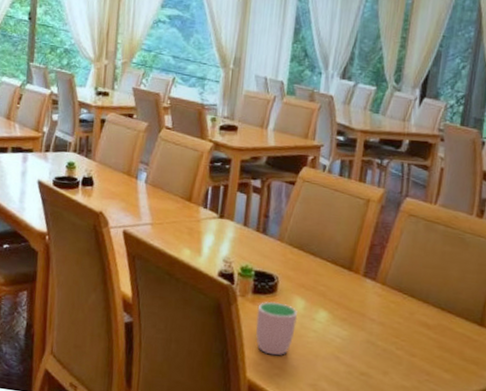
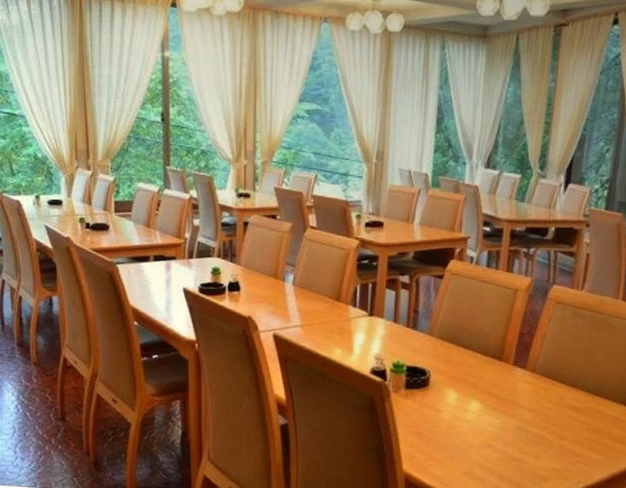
cup: present [255,301,298,356] -> none [410,395,451,448]

